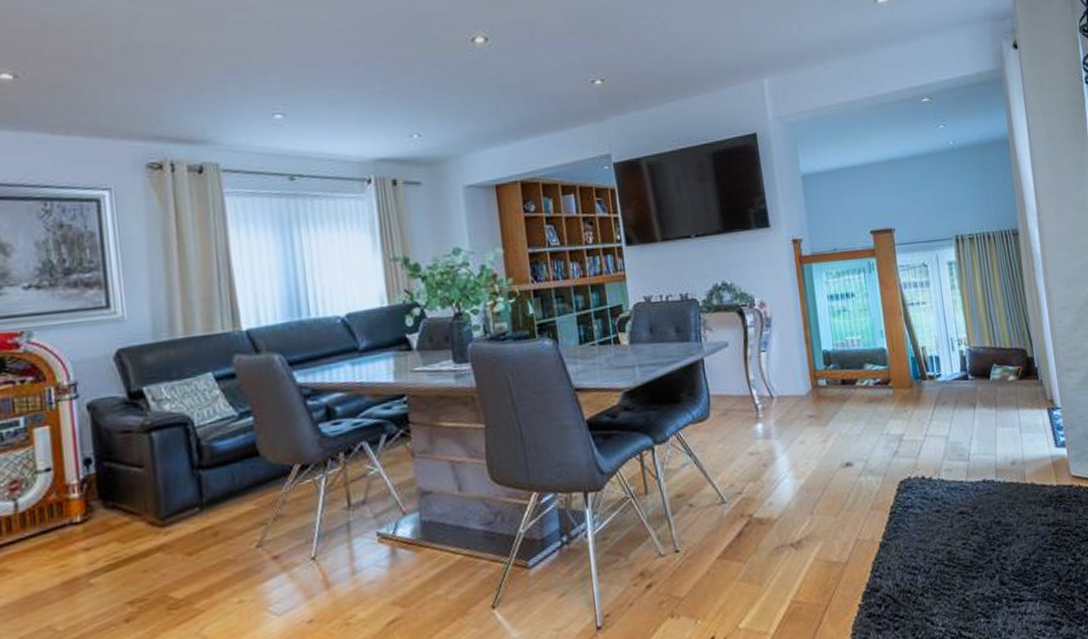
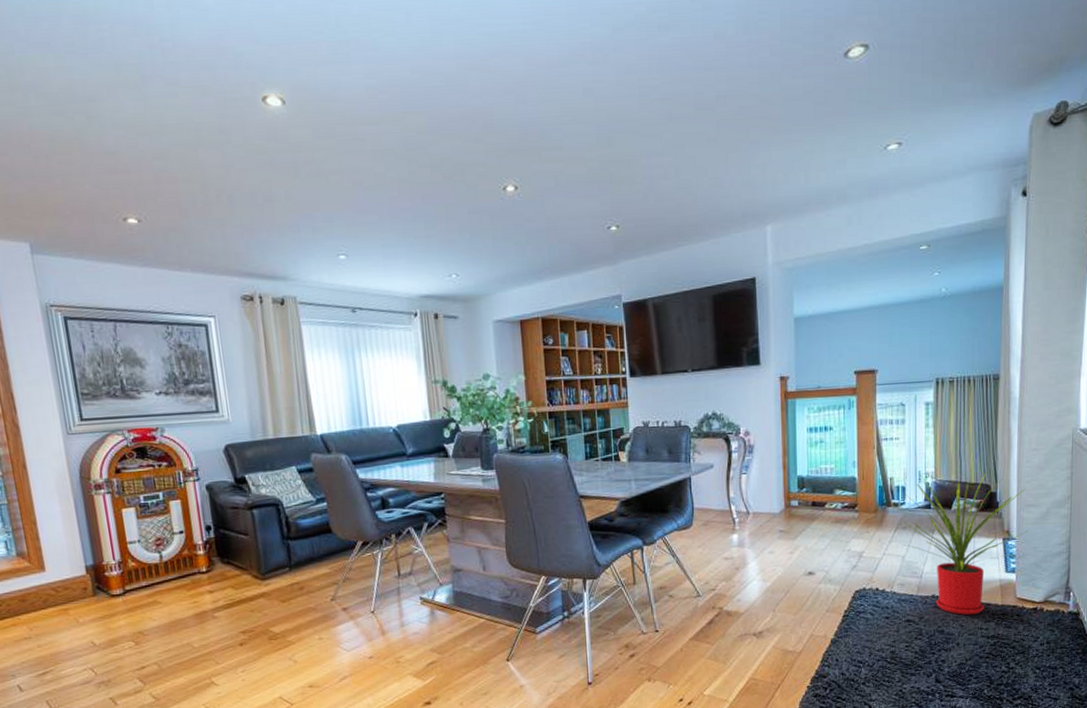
house plant: none [939,335,1073,501] -> present [903,472,1029,615]

